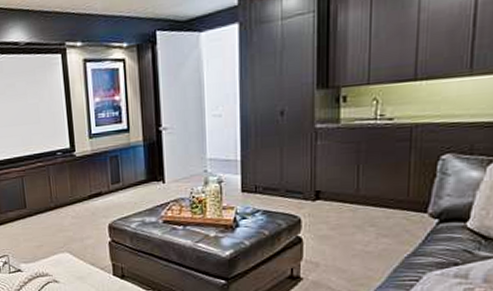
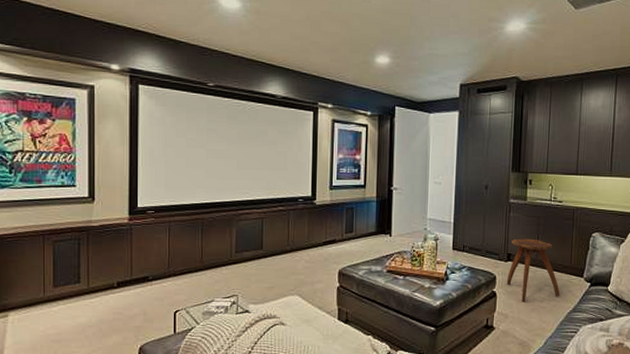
stool: none [315,170,392,248] -> present [506,238,560,303]

